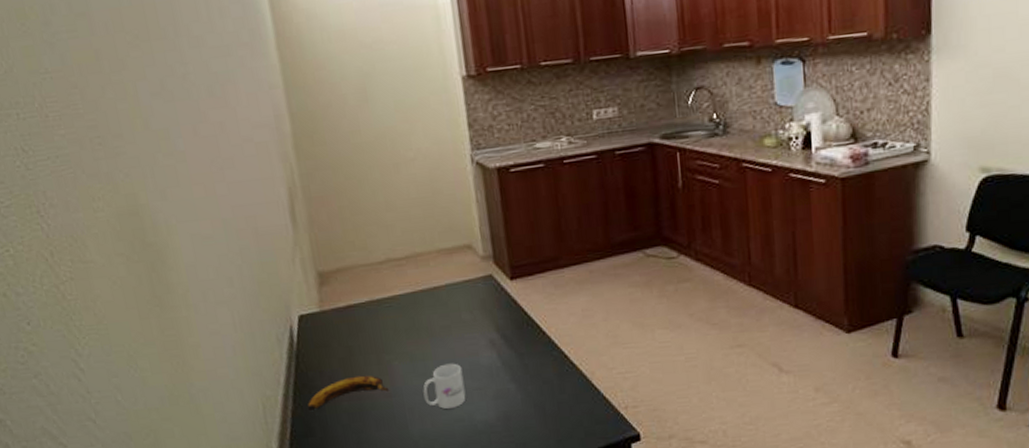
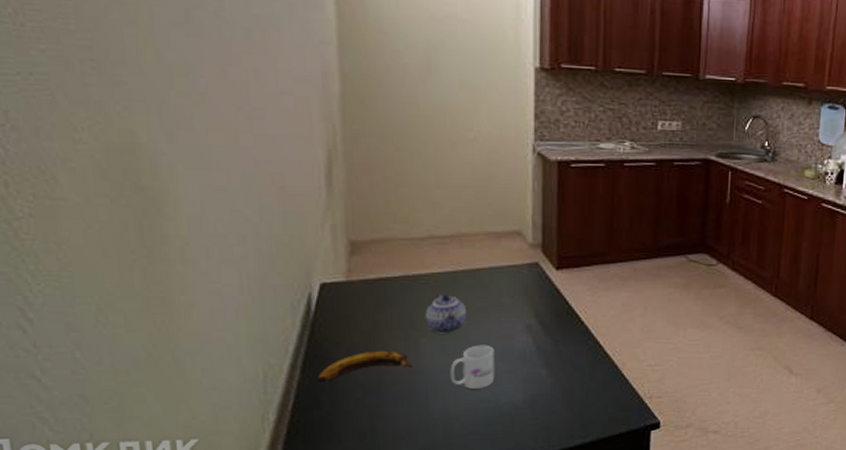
teapot: none [392,314,432,356] -> present [425,293,467,334]

